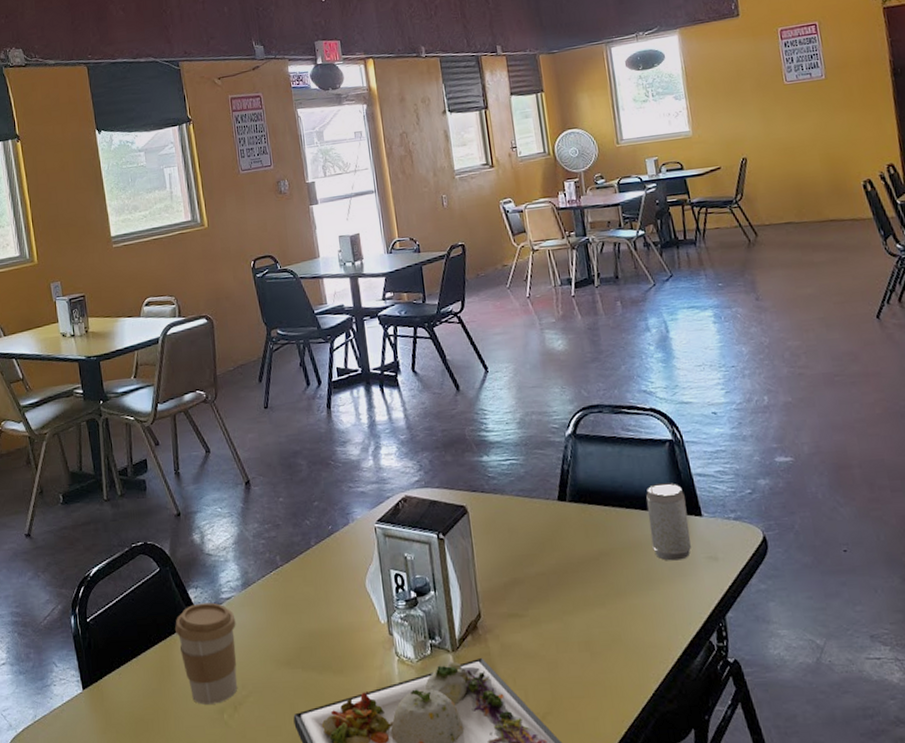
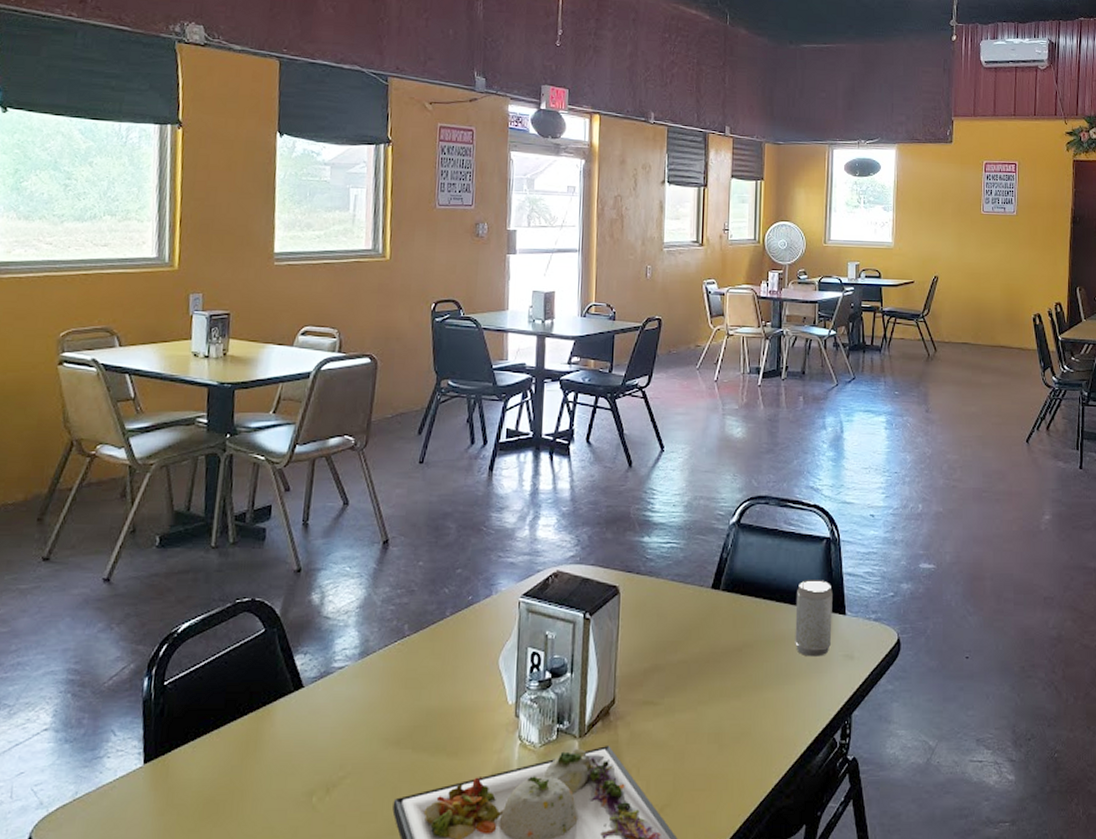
coffee cup: present [175,602,238,705] -> none [271,671,346,785]

